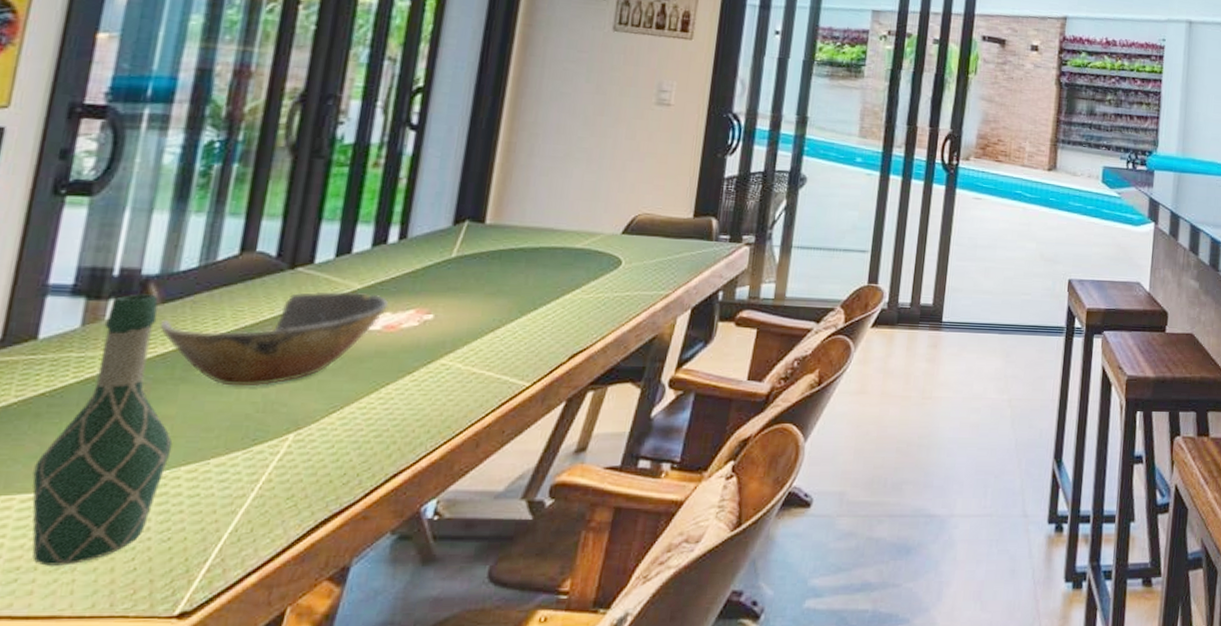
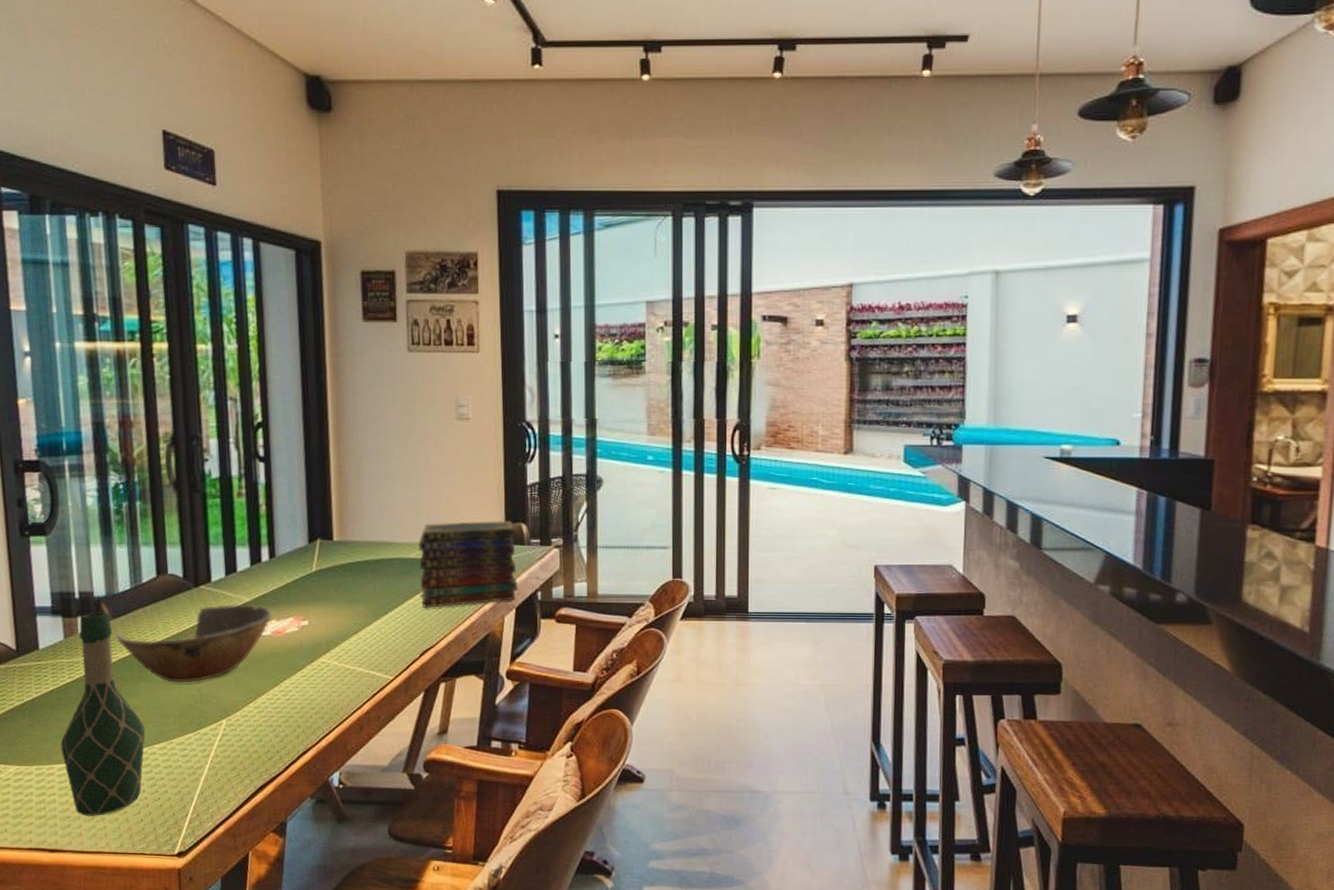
book stack: none [580,211,704,305] -> present [418,520,518,608]

